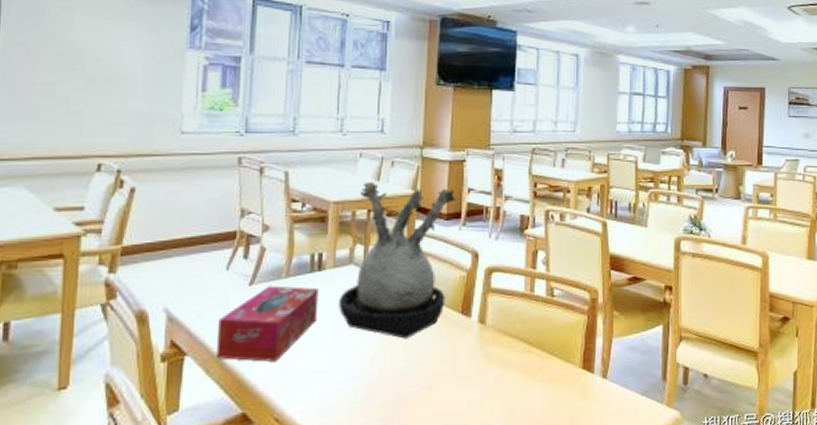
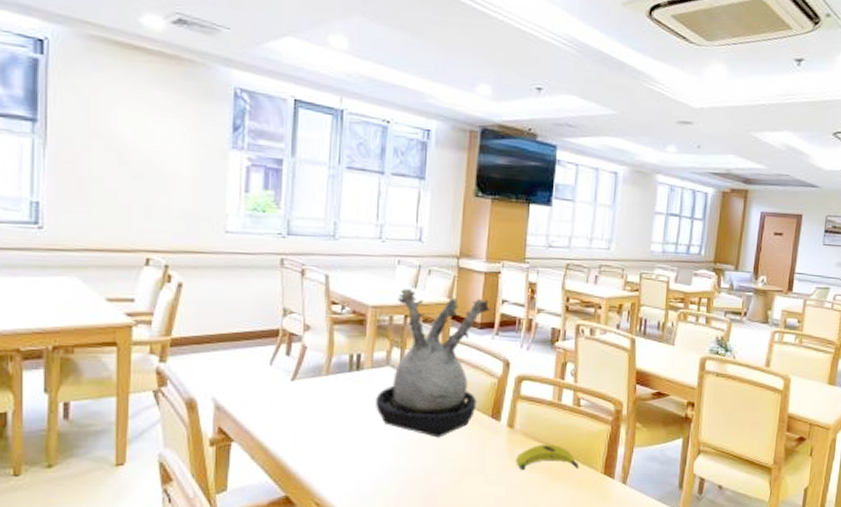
tissue box: present [216,285,319,362] -> none [260,382,357,451]
banana: none [489,339,557,369] -> present [516,444,580,470]

